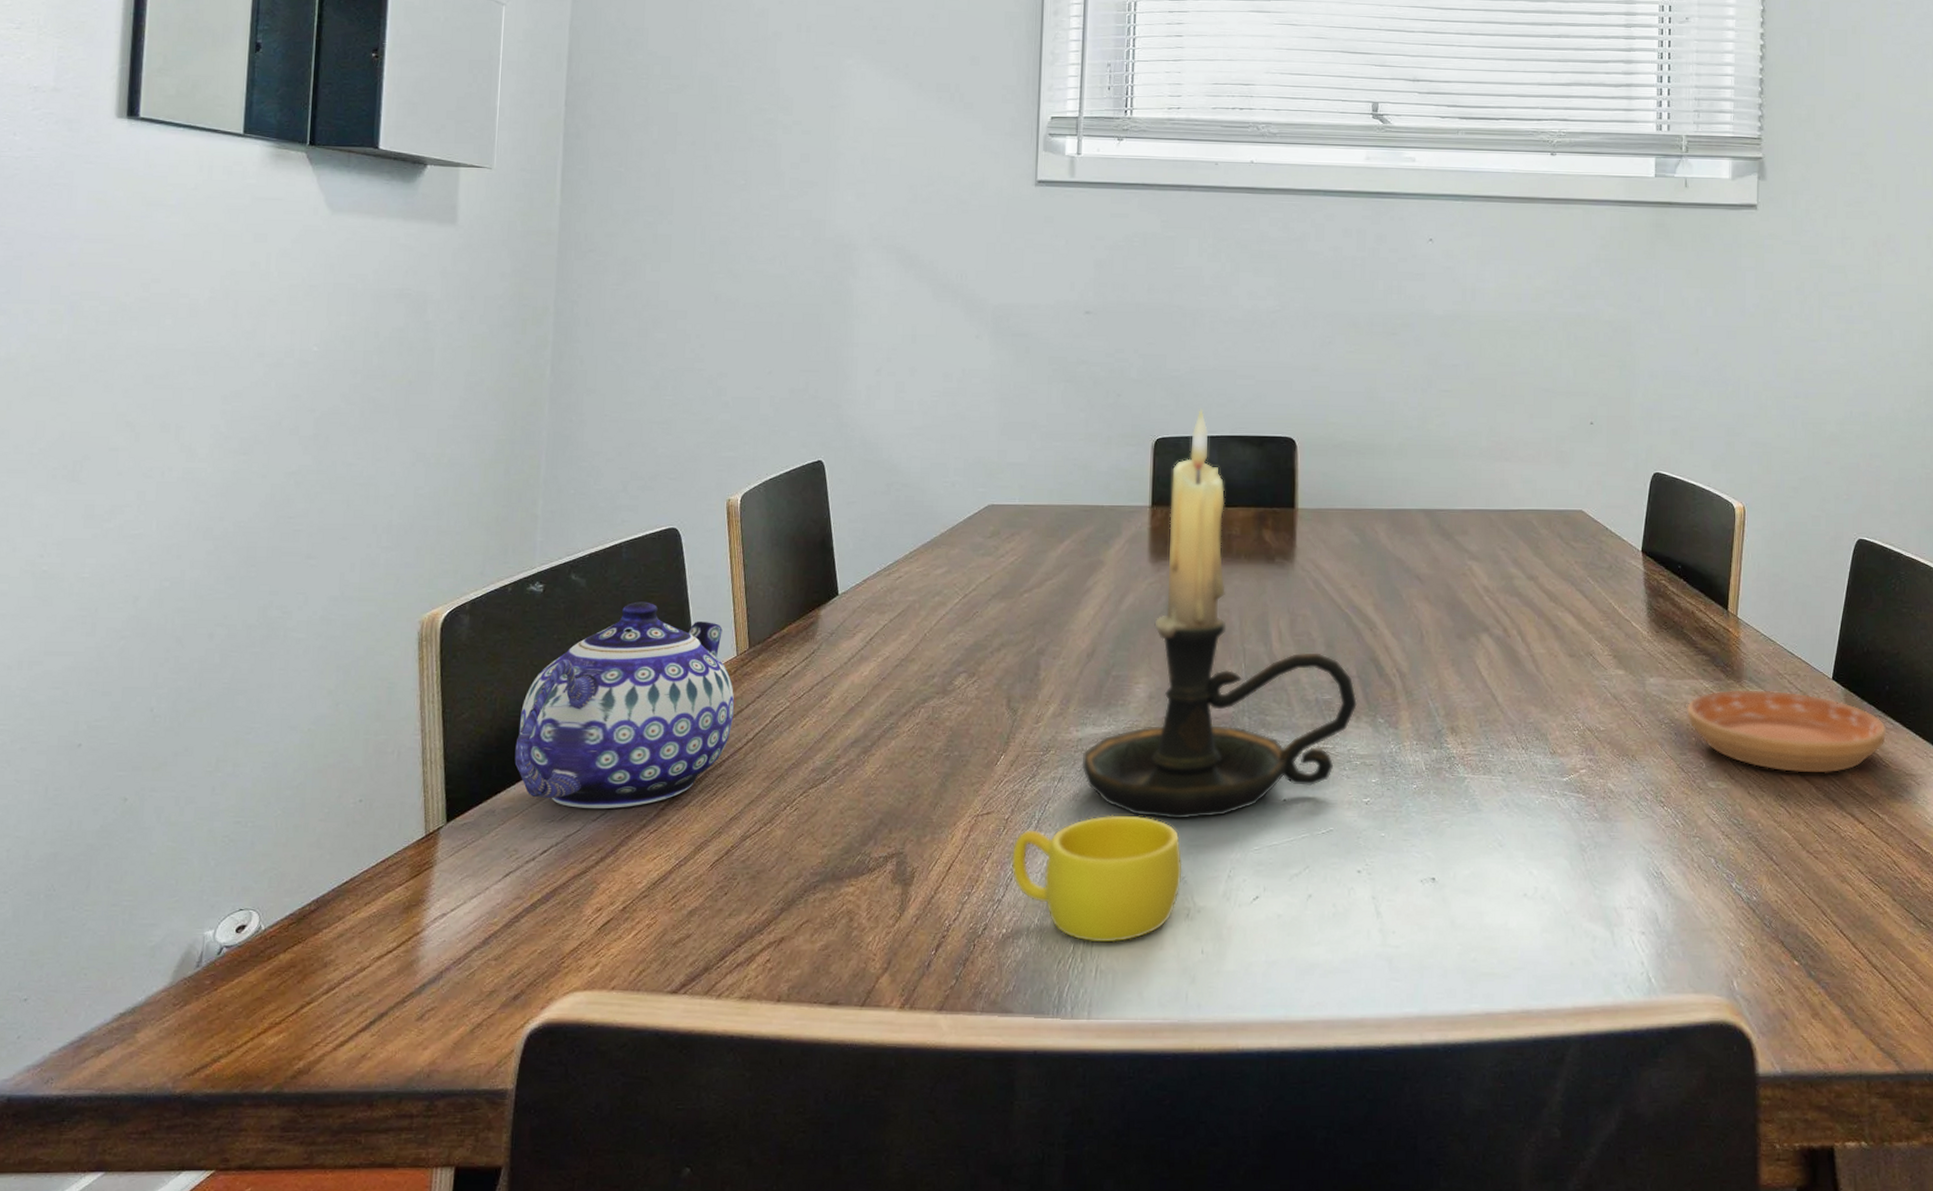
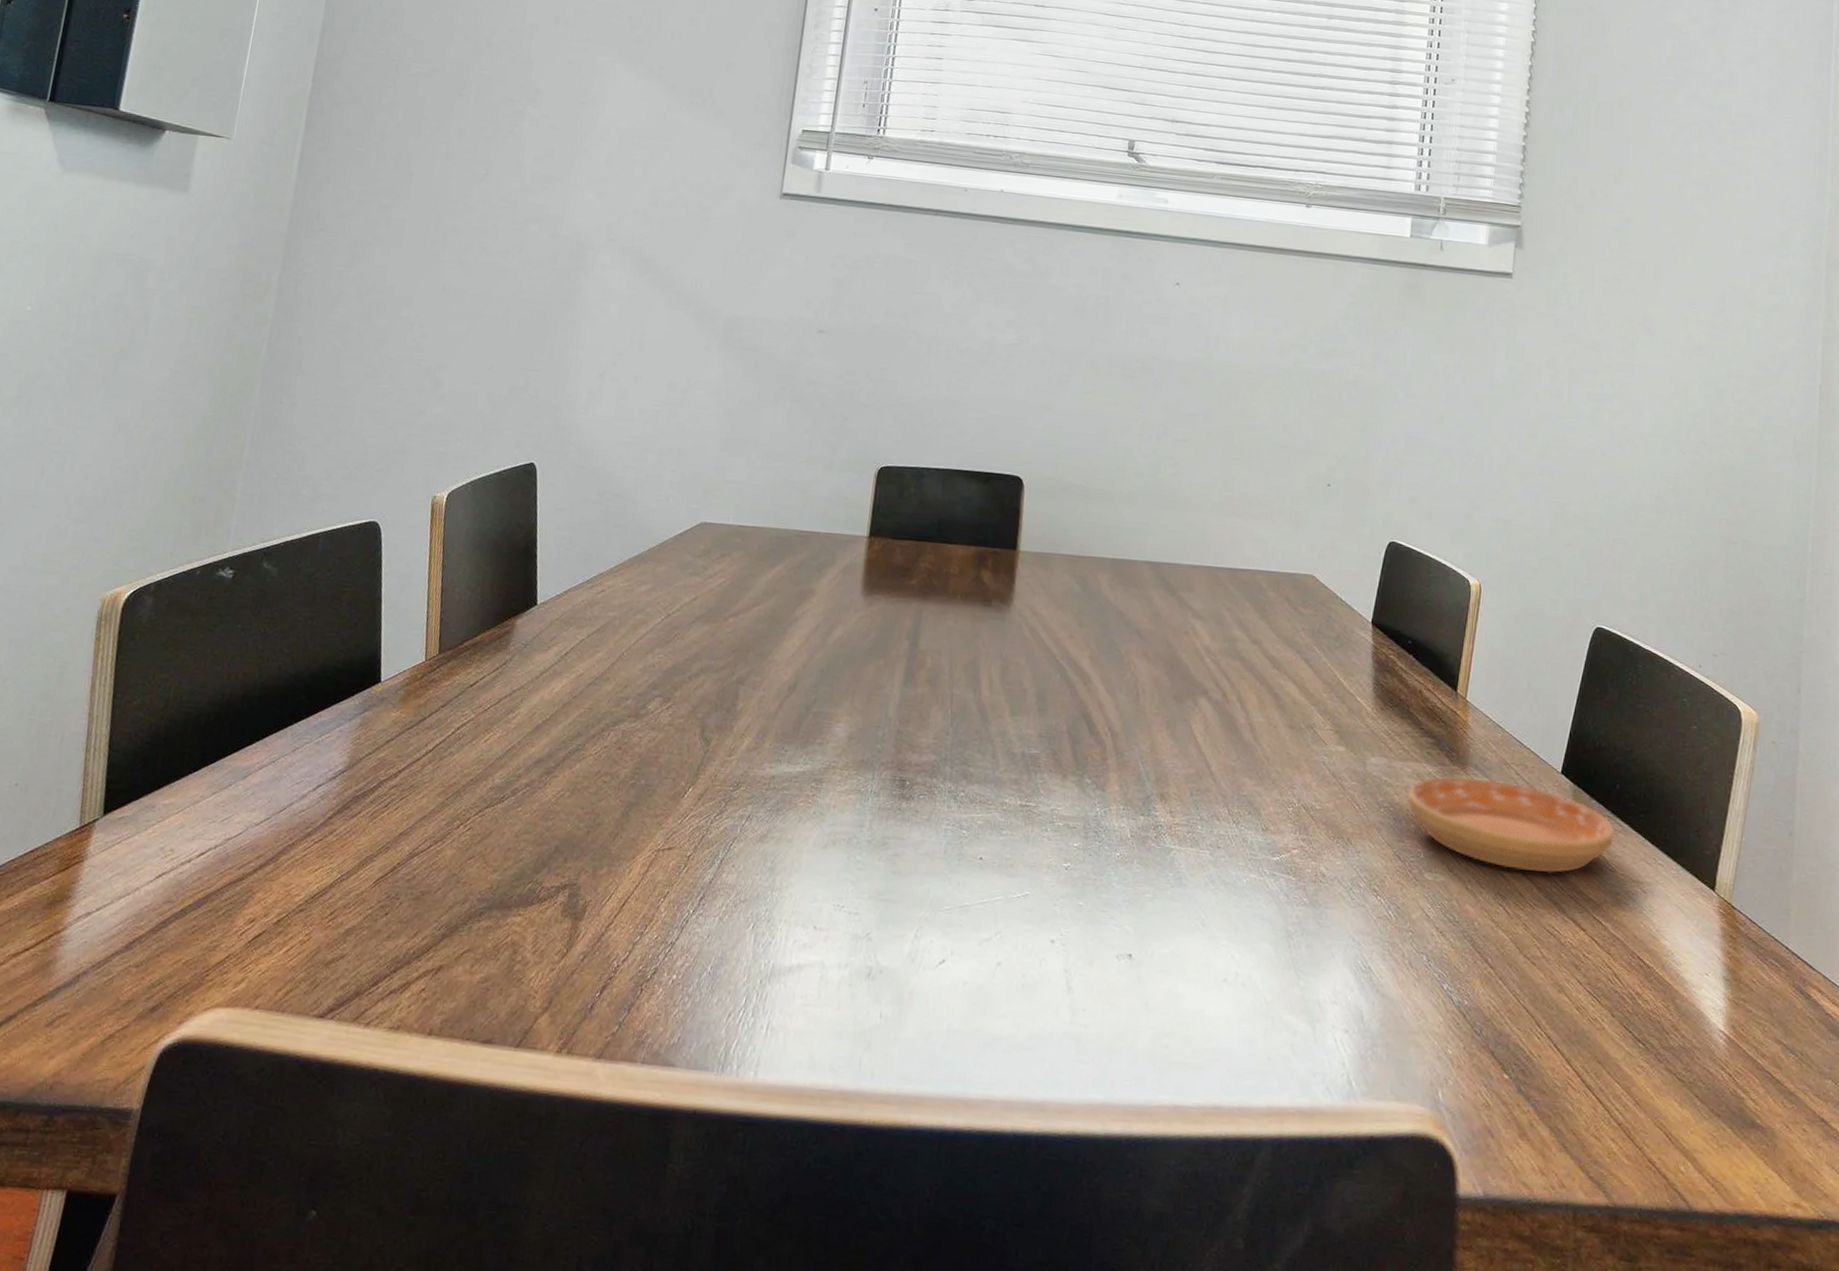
teapot: present [514,601,735,808] -> none [181,595,418,813]
cup: present [1012,815,1182,943] -> none [688,860,868,999]
candle holder: present [1081,408,1358,819] -> none [772,438,1066,871]

